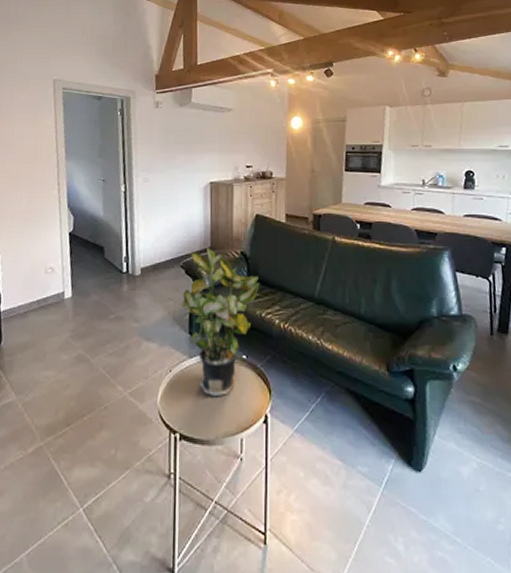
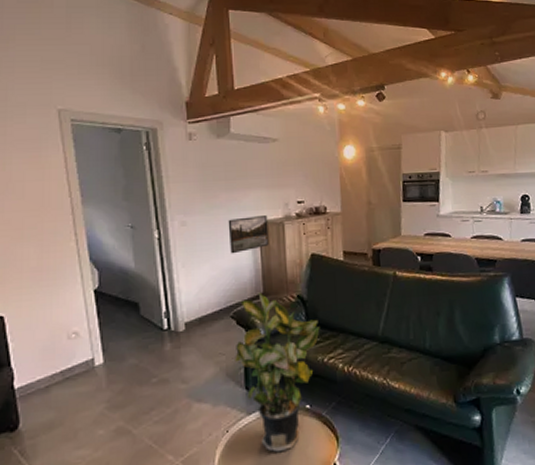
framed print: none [184,176,219,210] -> present [228,214,269,254]

